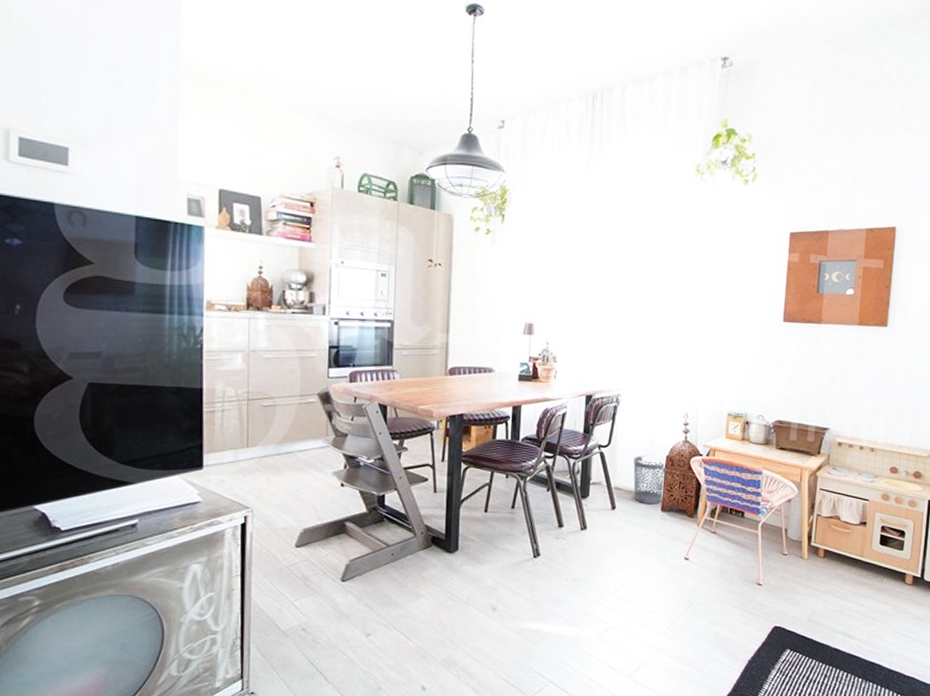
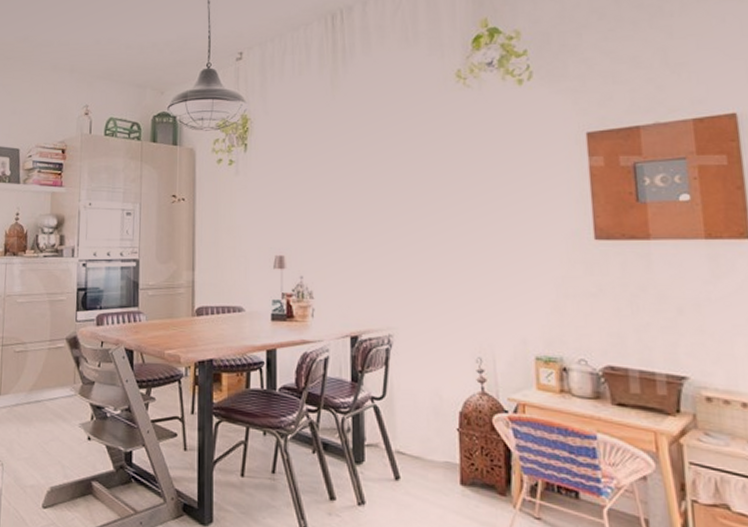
wastebasket: present [633,455,666,505] -> none [417,411,461,476]

